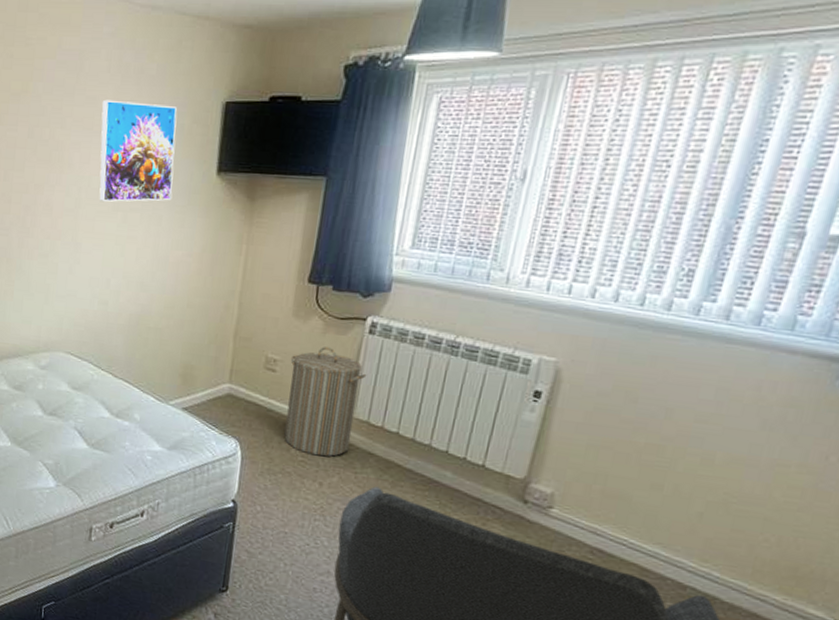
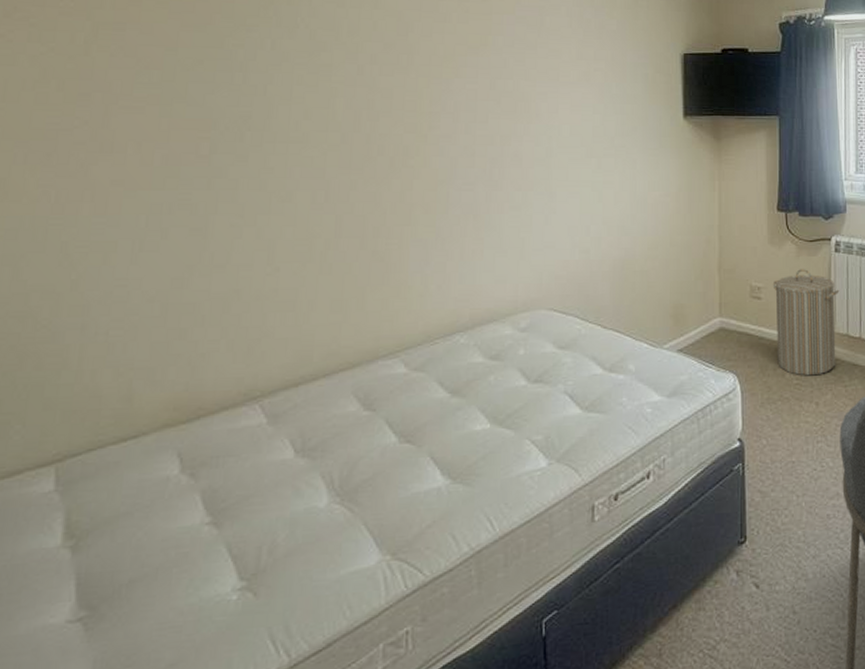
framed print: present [99,99,177,202] -> none [566,52,644,149]

